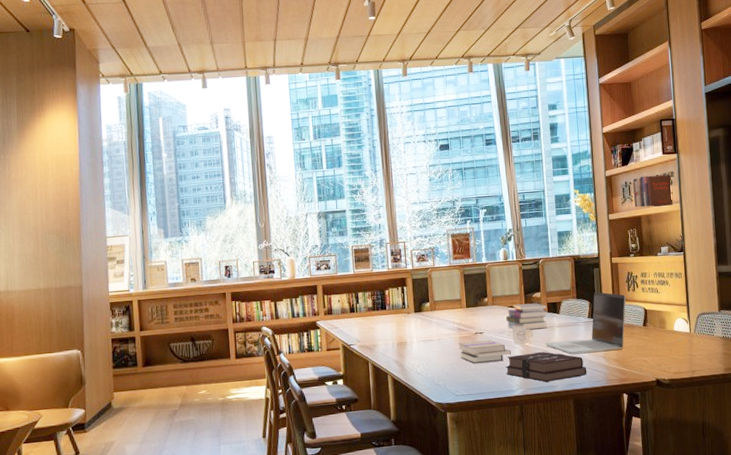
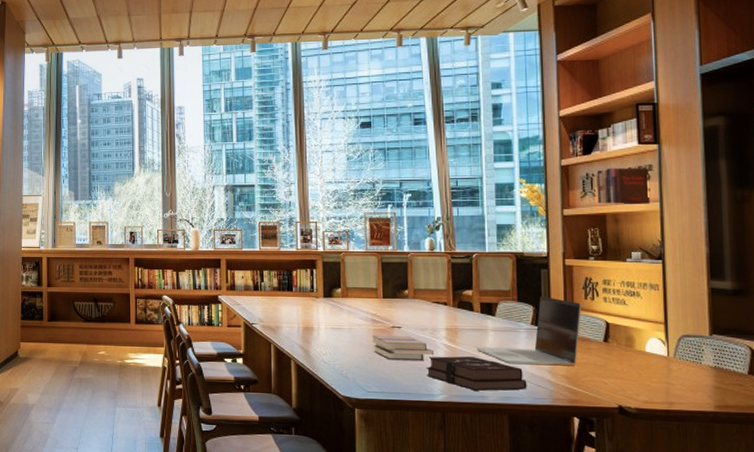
books: present [506,303,547,330] -> none [429,301,479,331]
mug: present [512,325,533,346] -> none [435,324,461,346]

